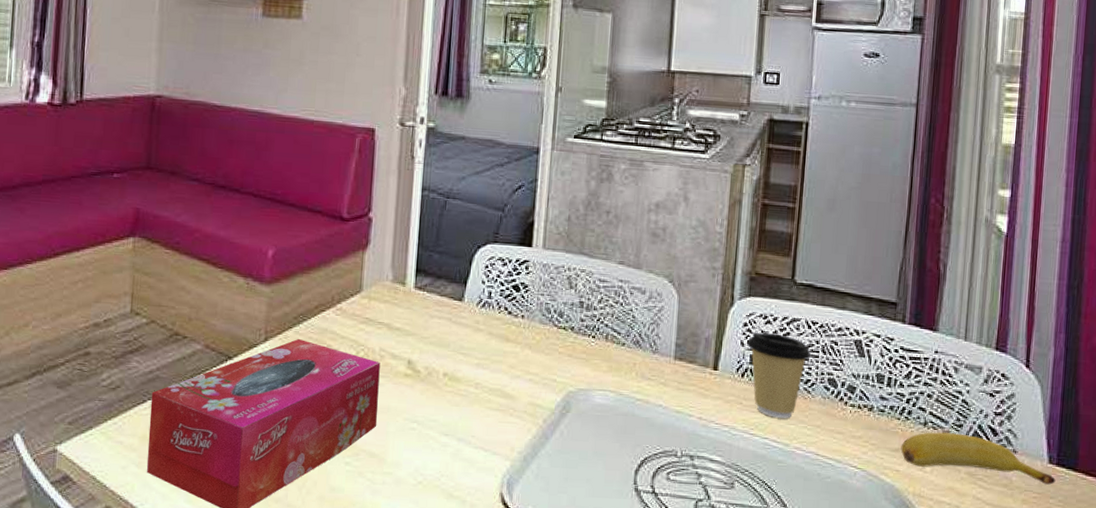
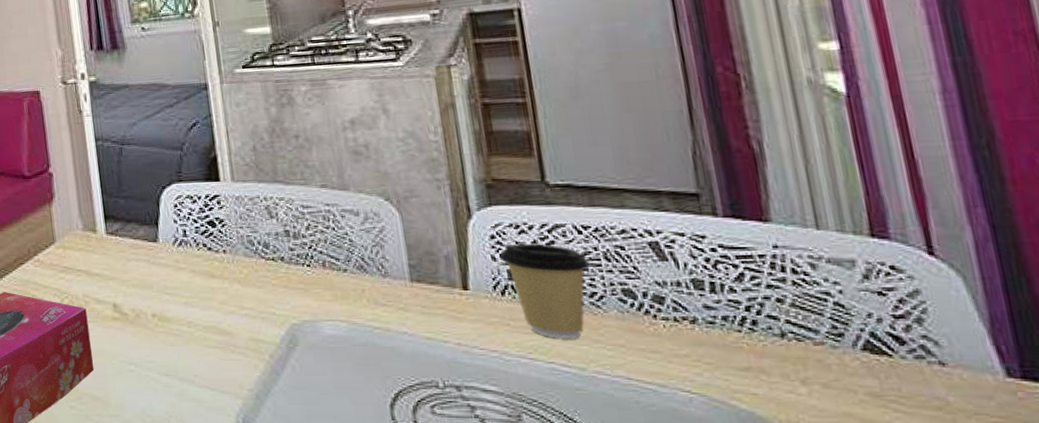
banana: present [900,432,1056,485] -> none [751,345,1027,405]

